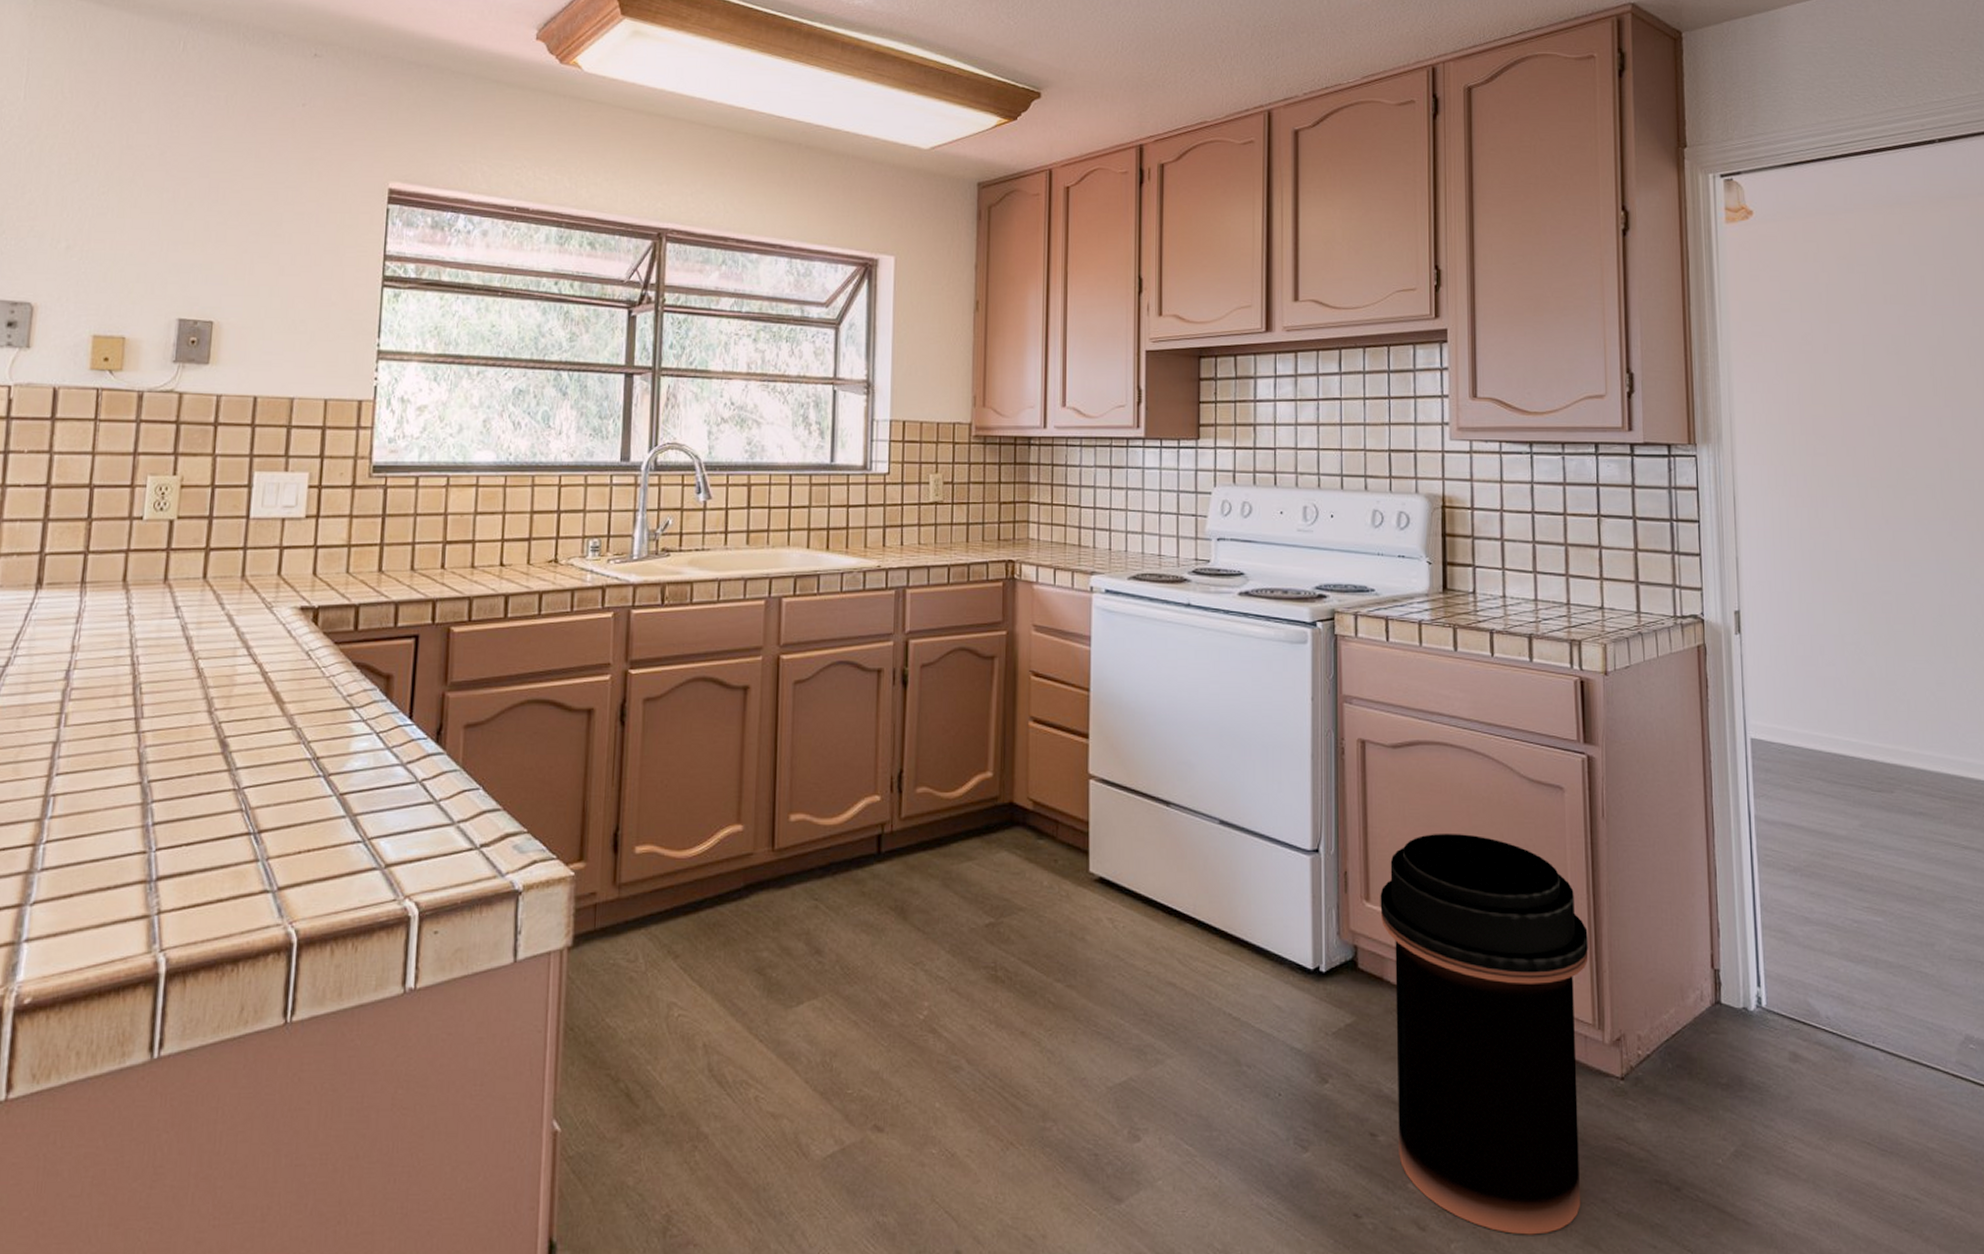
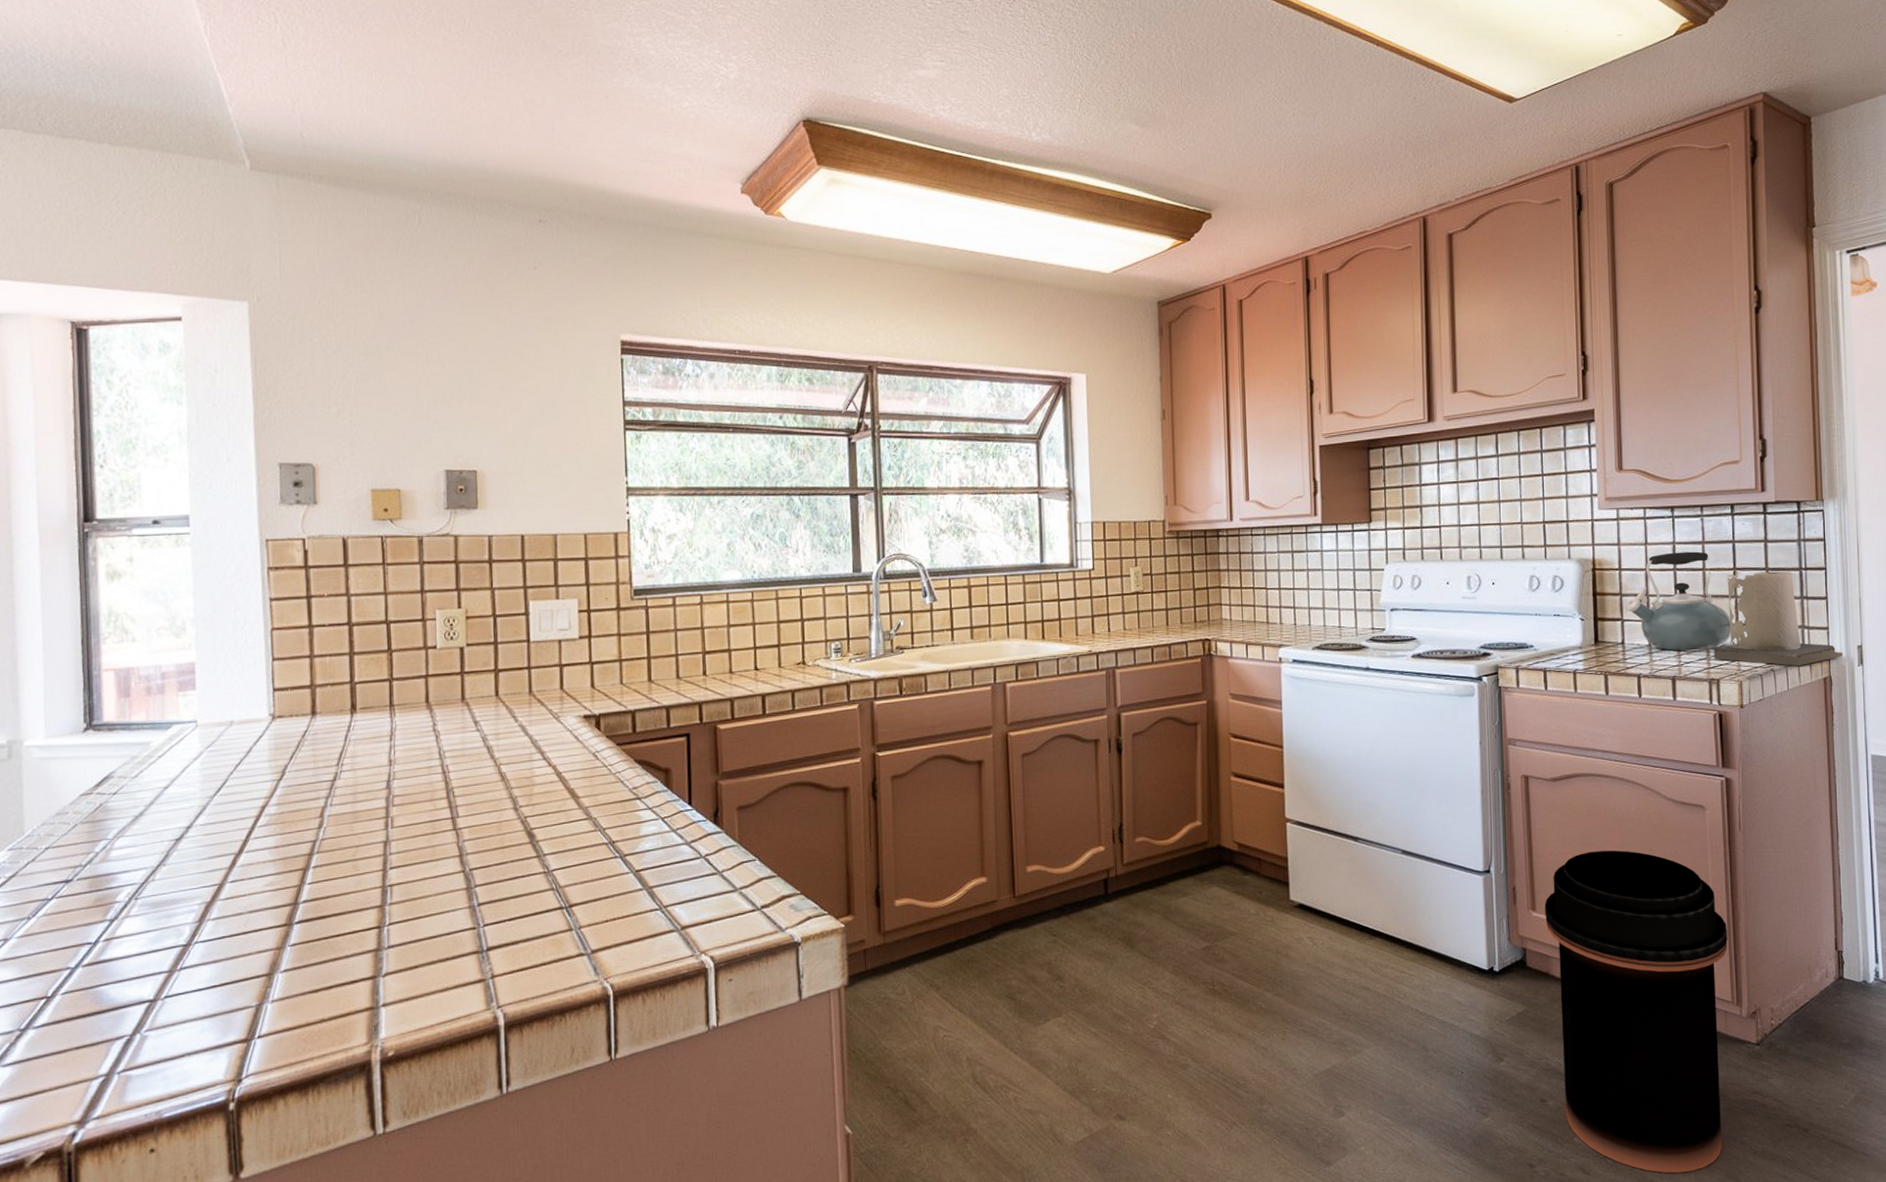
kettle: none [1479,493,1594,606] -> present [1627,551,1731,651]
paper towel roll: none [1574,521,1718,631] -> present [1713,571,1843,667]

